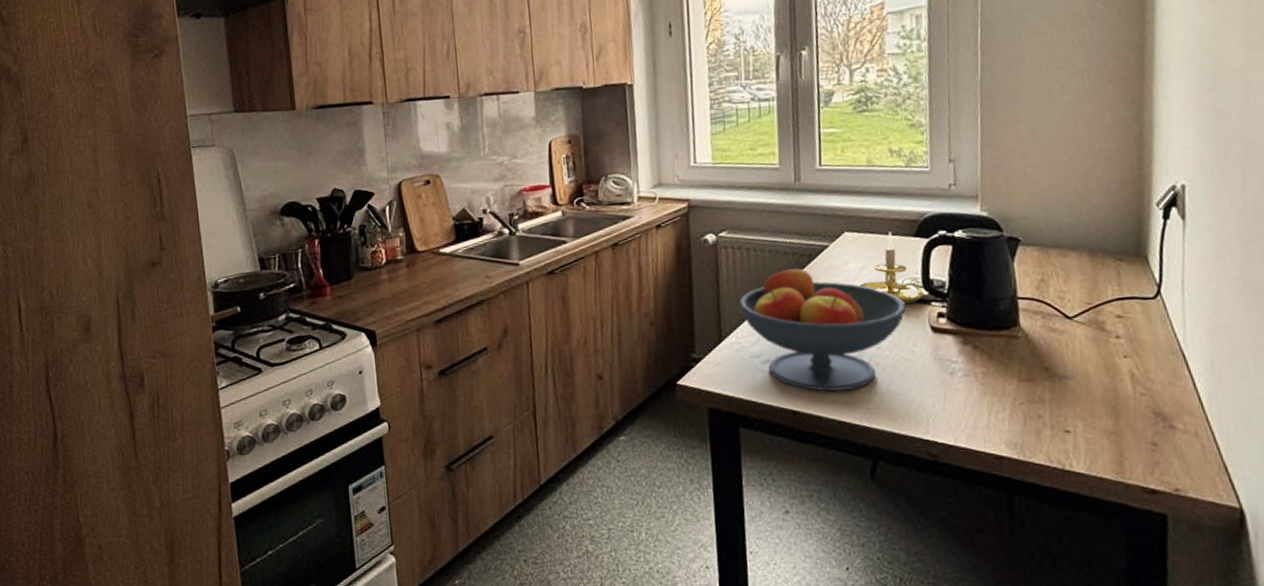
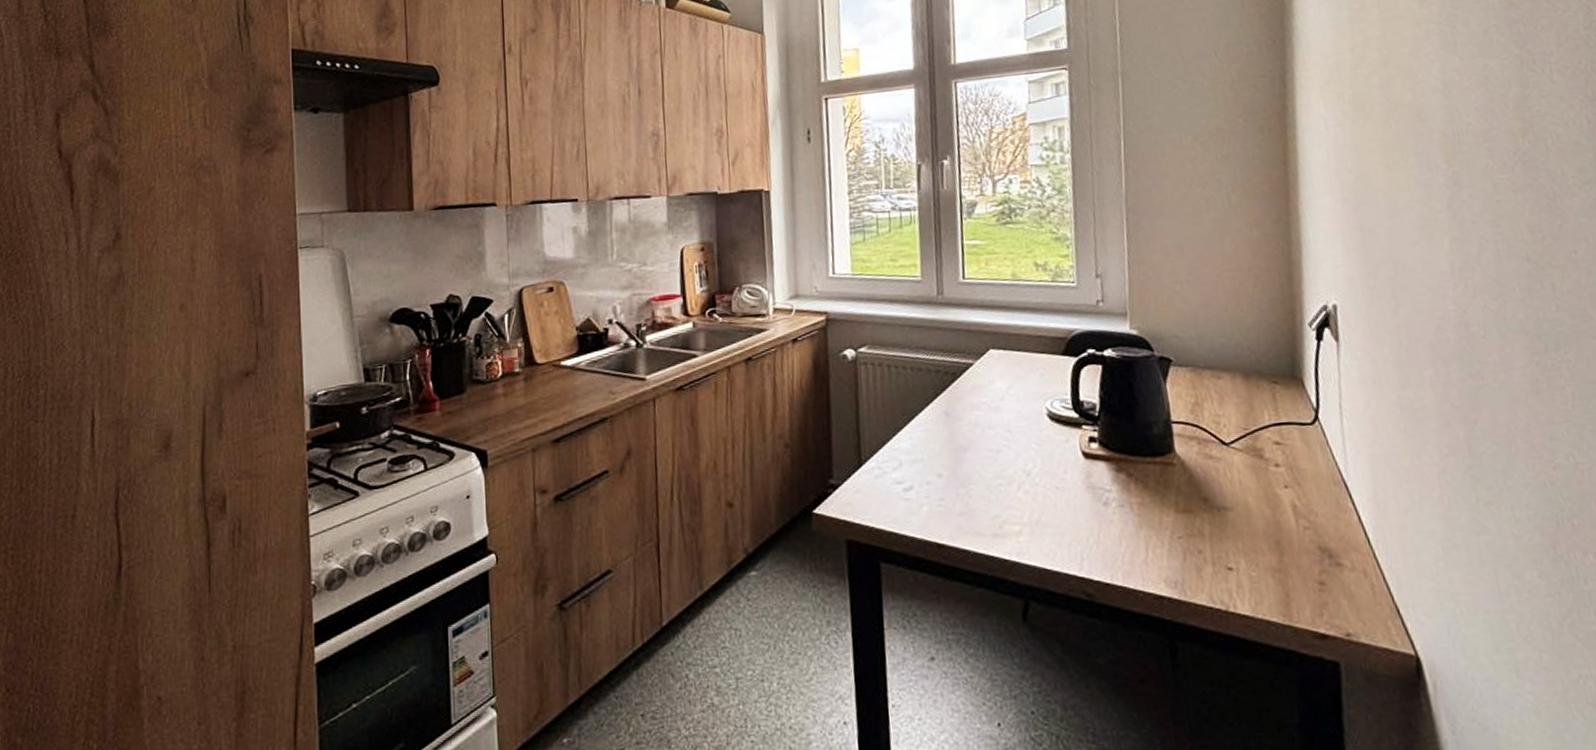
fruit bowl: present [738,266,907,392] -> none [879,384,1057,523]
candle holder: present [859,232,924,304] -> none [1006,350,1074,427]

